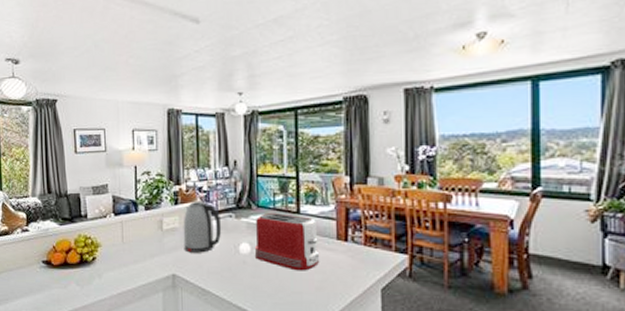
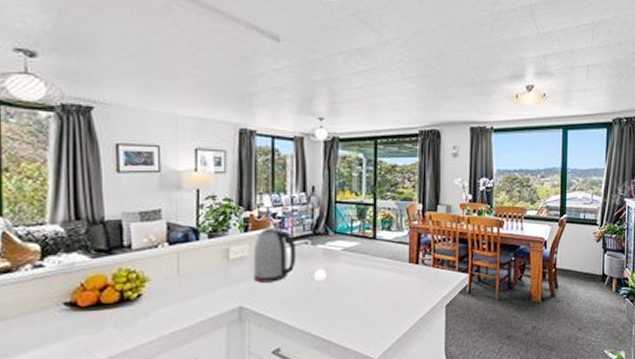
toaster: present [254,213,320,271] -> none [330,239,393,294]

